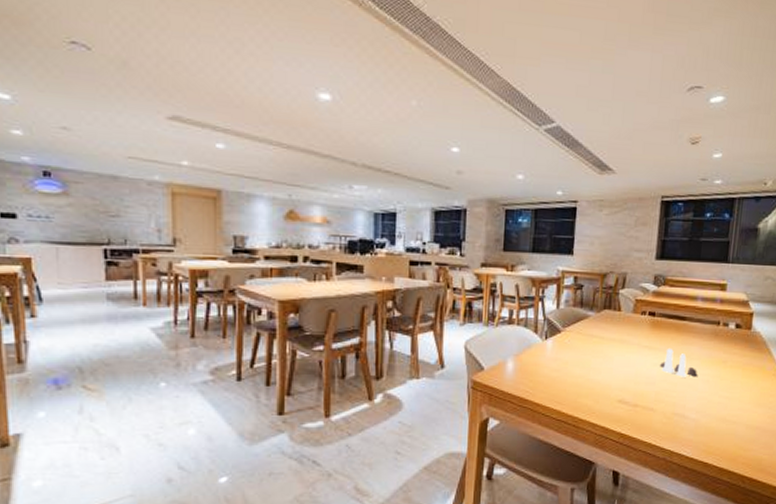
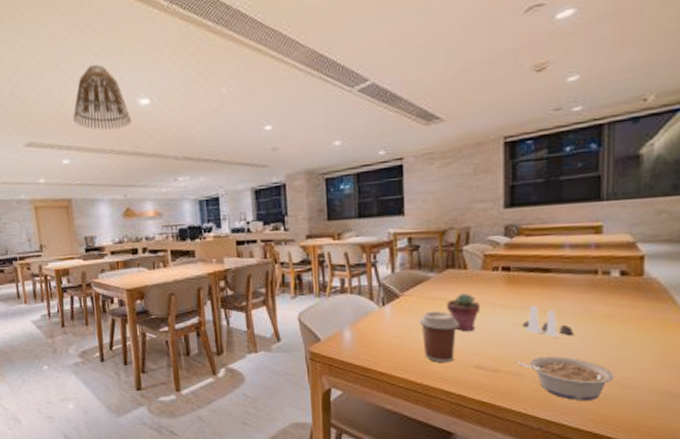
lamp shade: none [236,42,308,121] -> present [73,64,132,130]
coffee cup: none [576,347,610,396] -> present [419,311,459,362]
potted succulent: none [601,333,629,368] -> present [447,293,481,331]
legume: none [652,394,723,435] -> present [516,356,614,401]

